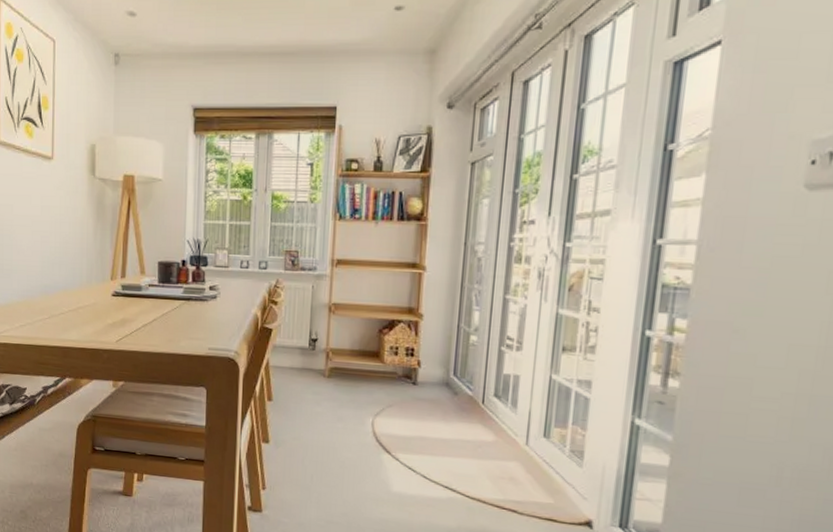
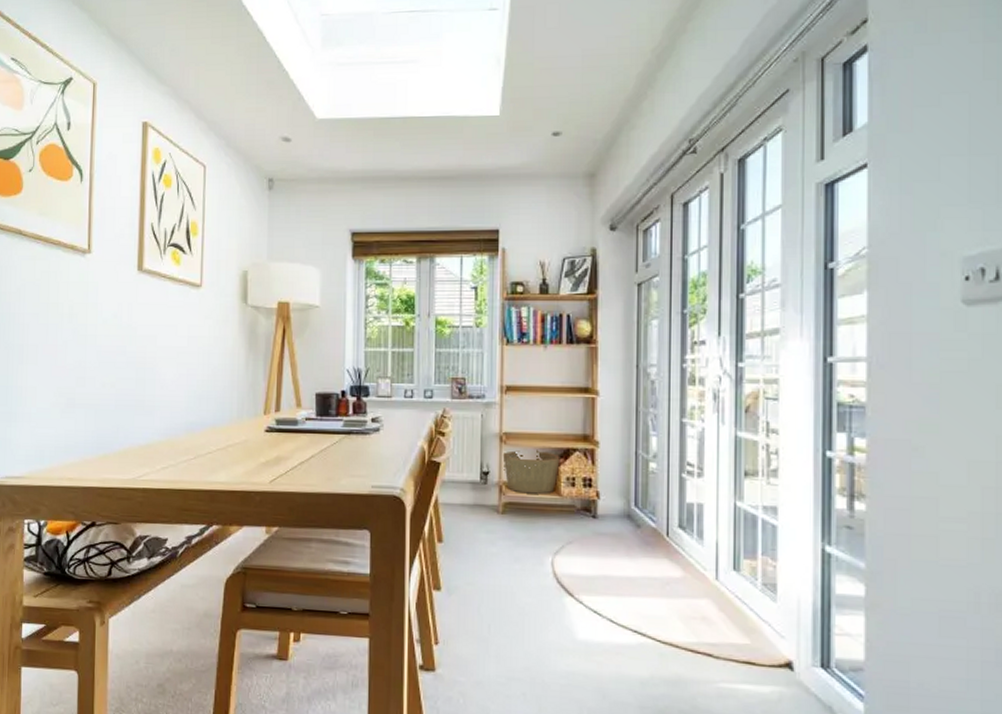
basket: none [330,320,385,361] -> present [502,450,560,494]

